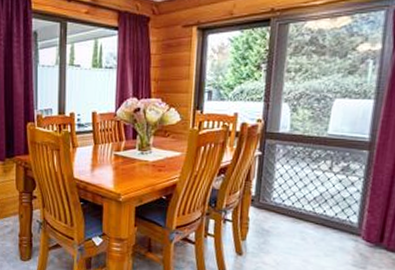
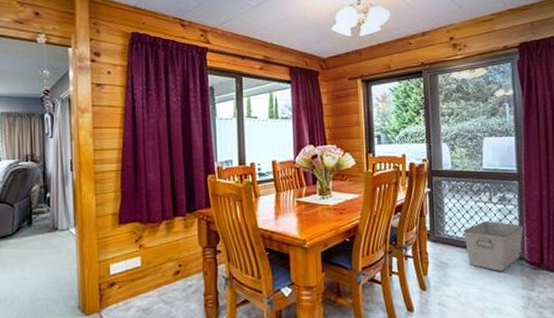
storage bin: none [292,191,366,246] -> present [463,221,524,272]

